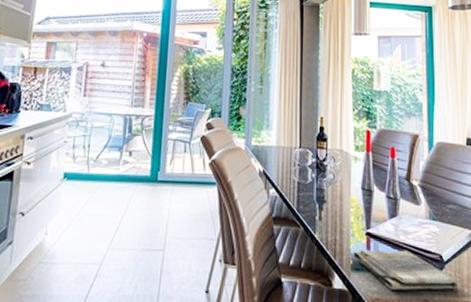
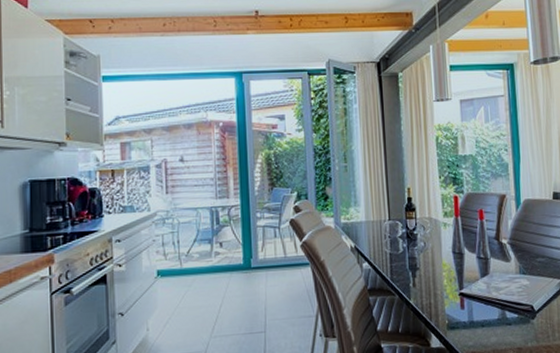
dish towel: present [353,250,459,290] -> none [448,305,550,343]

